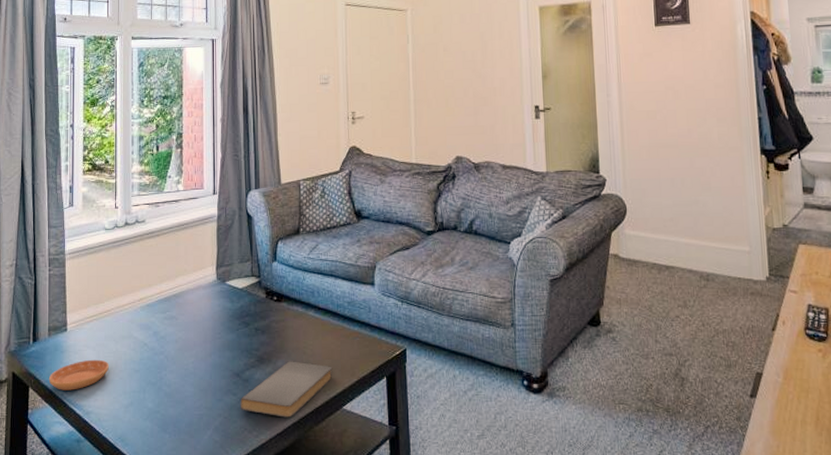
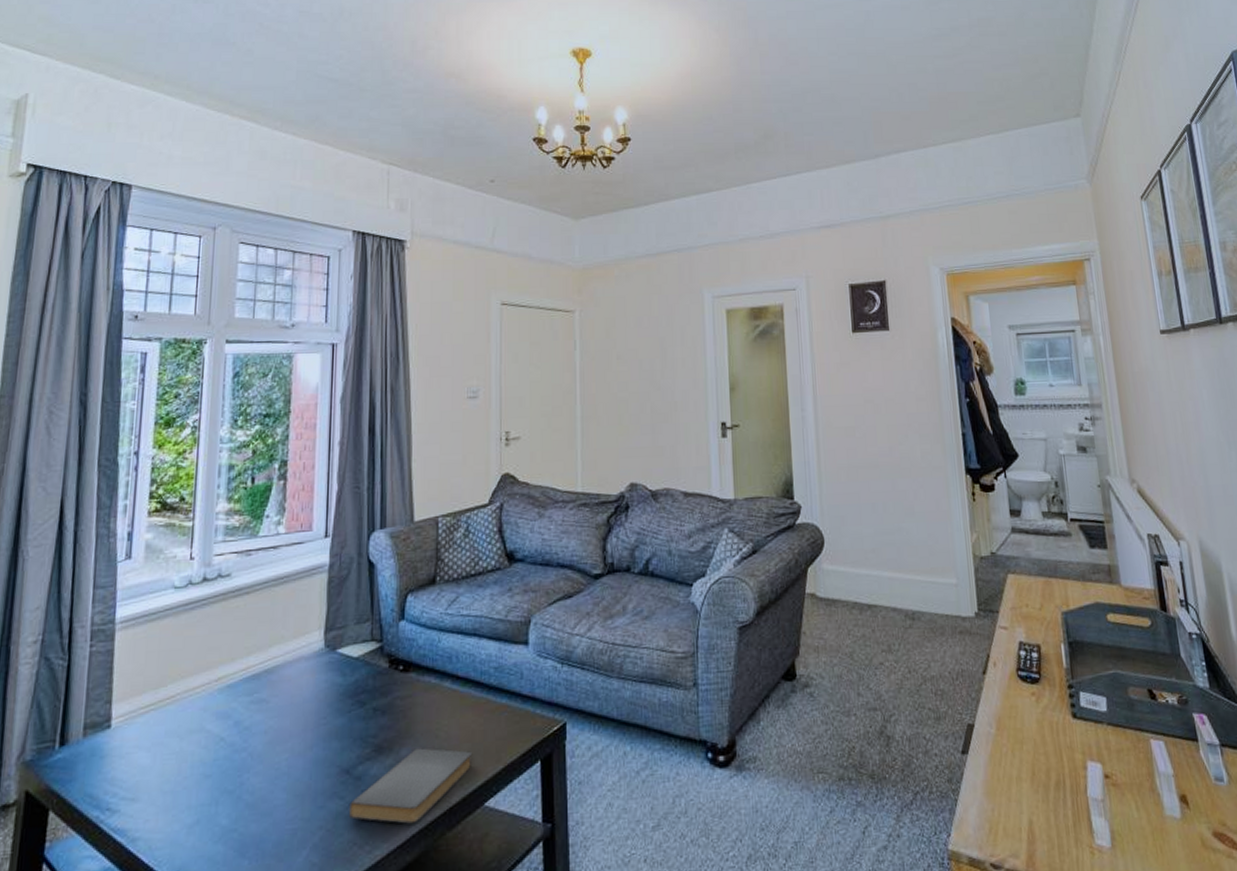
saucer: present [48,359,109,390] -> none [78,764,169,811]

